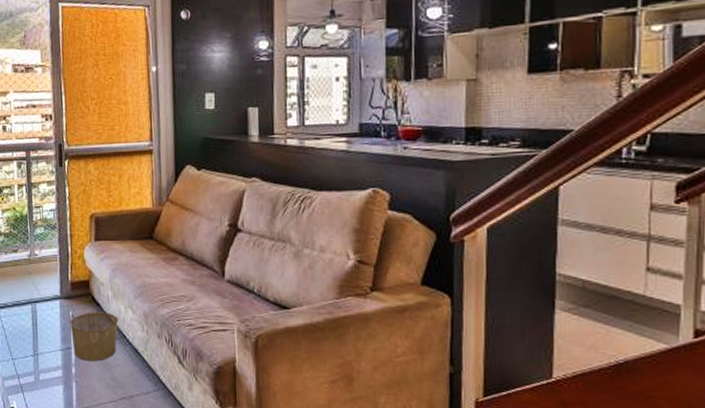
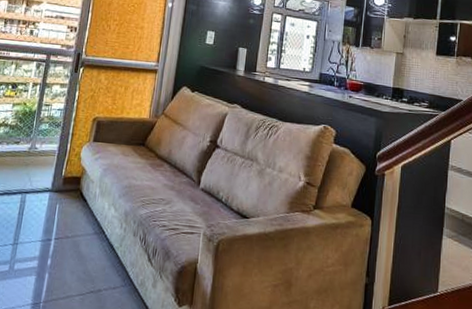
basket: present [69,311,119,361] -> none [53,206,101,254]

